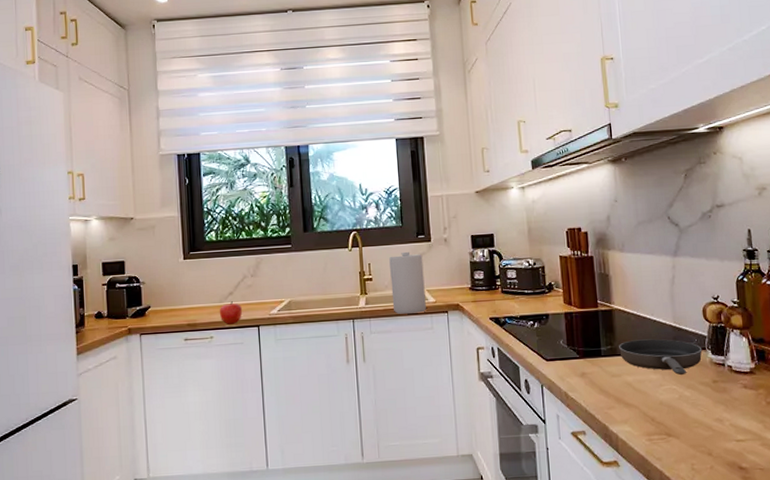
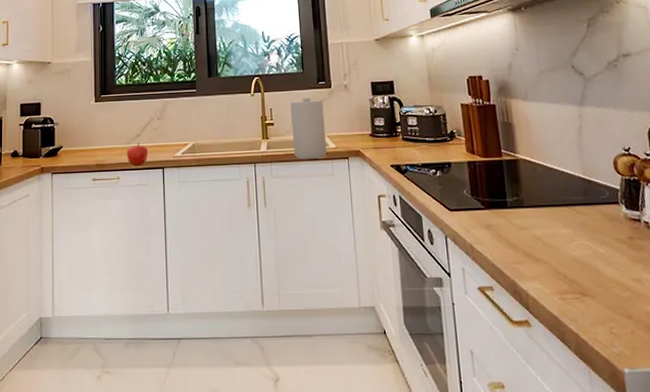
frying pan: present [619,338,702,376] -> none [525,191,616,231]

